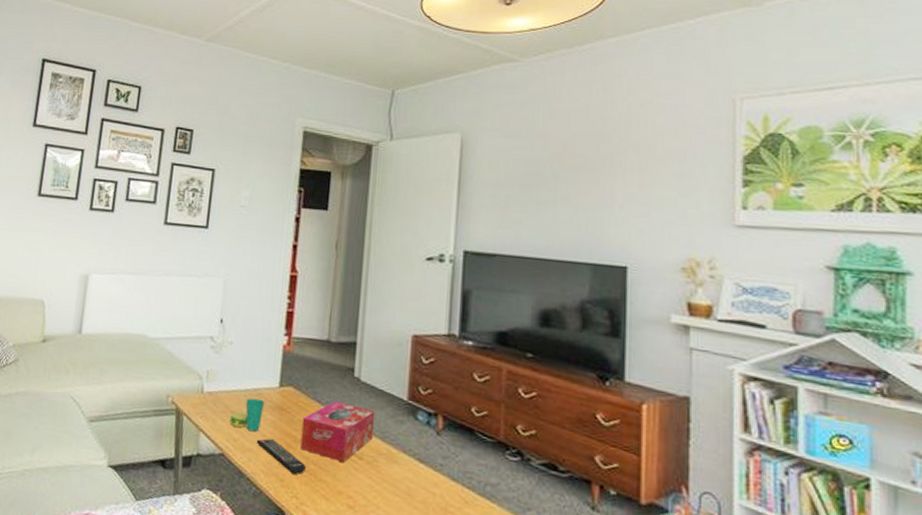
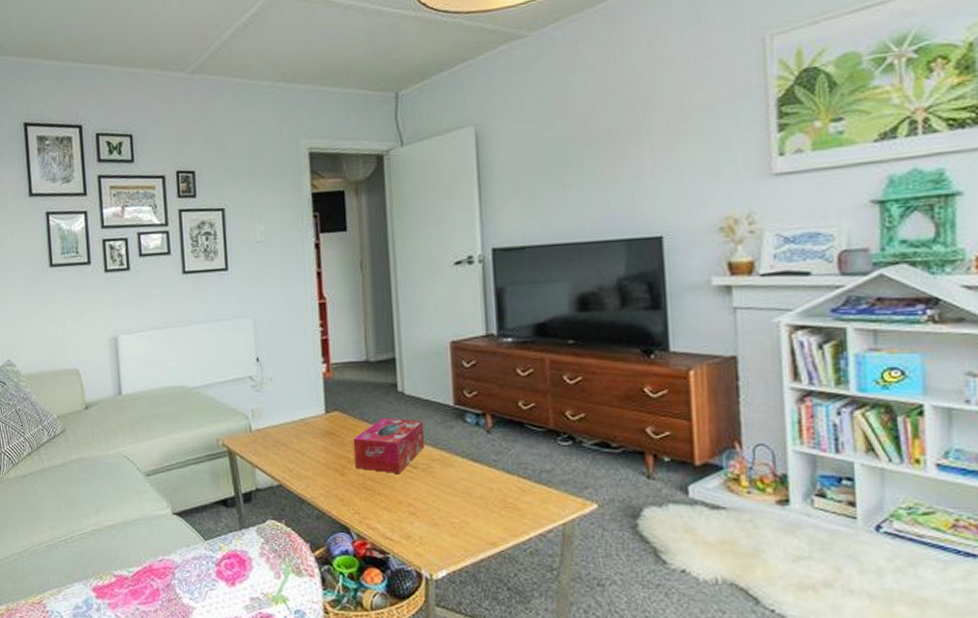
cup: present [230,398,265,432] -> none [282,428,314,460]
remote control: present [256,438,306,474] -> none [311,463,363,492]

